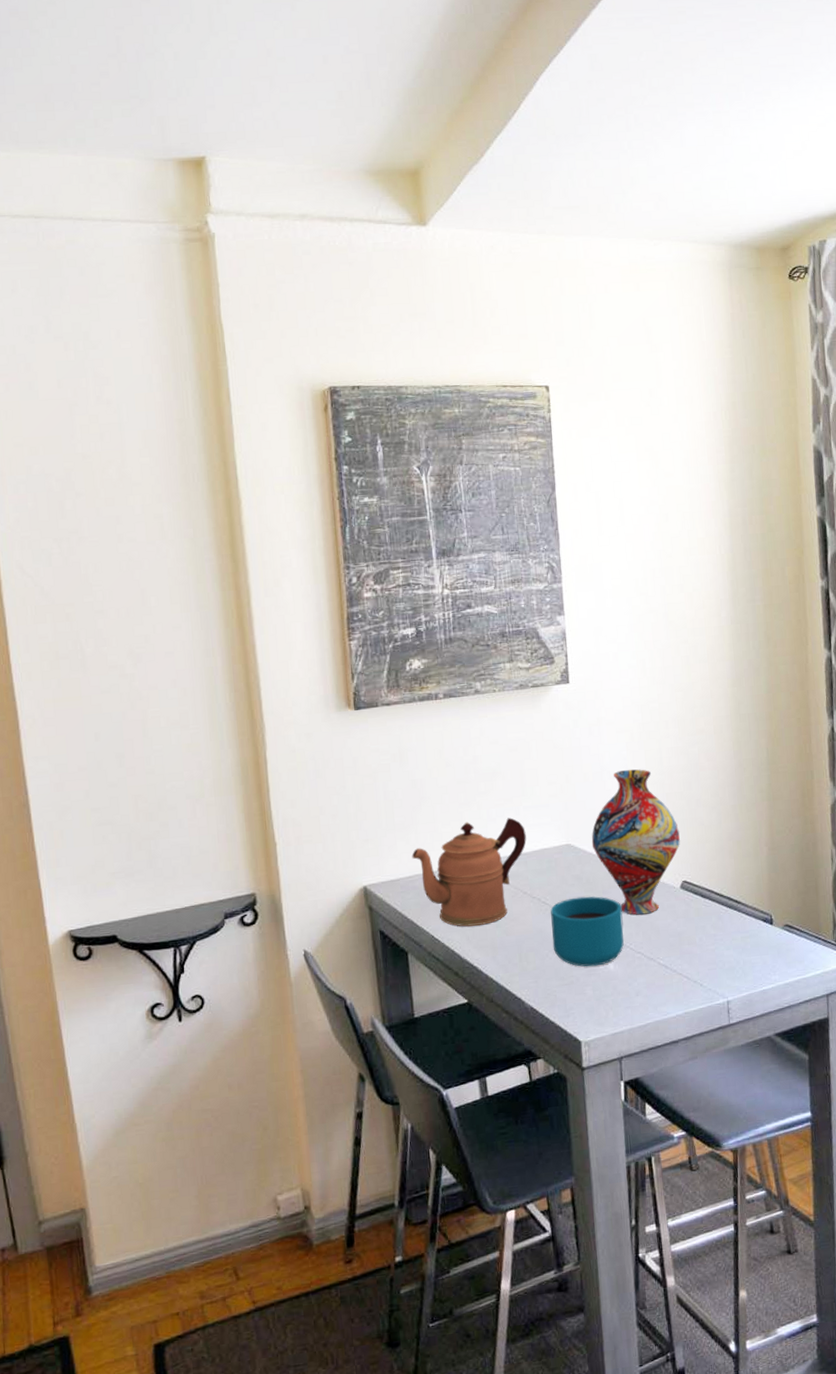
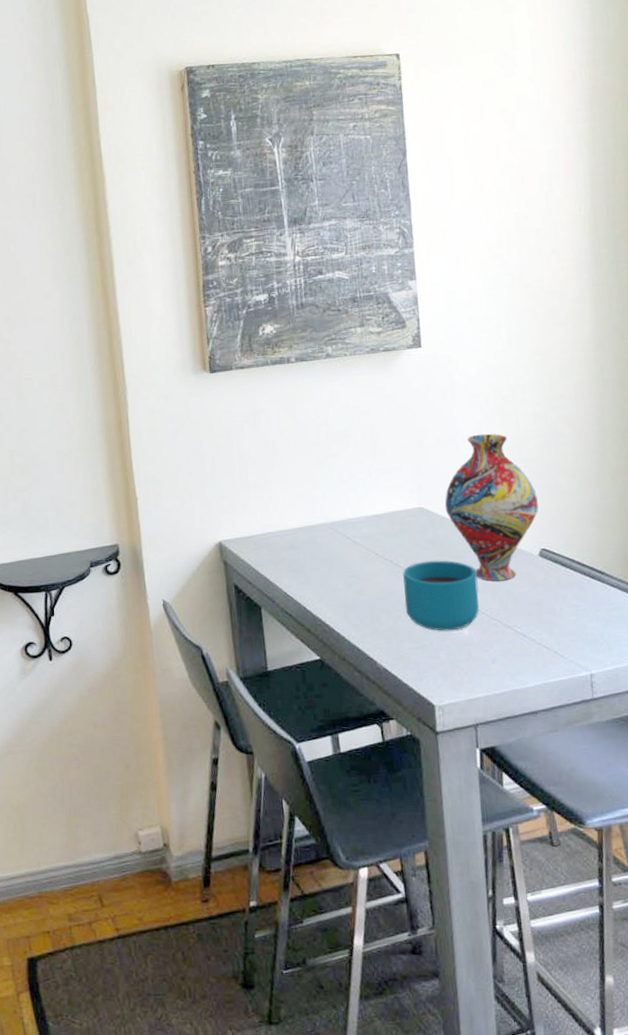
coffeepot: present [412,817,527,927] -> none [265,479,378,585]

